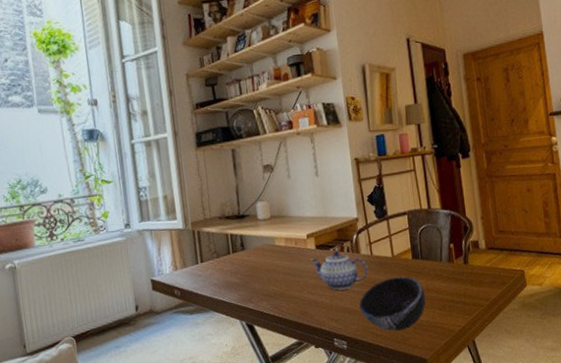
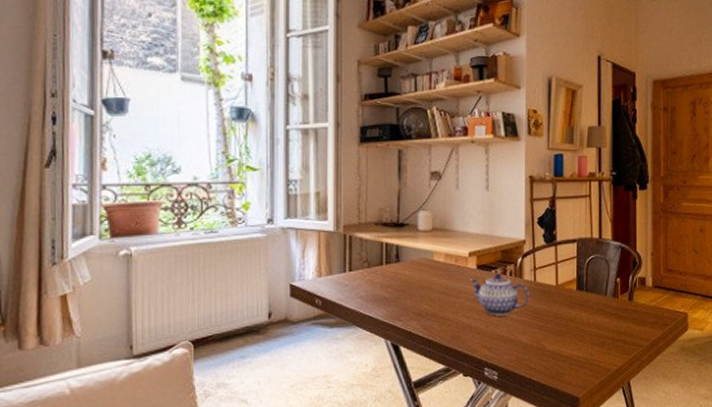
bowl: present [359,276,426,332] -> none [516,307,585,366]

